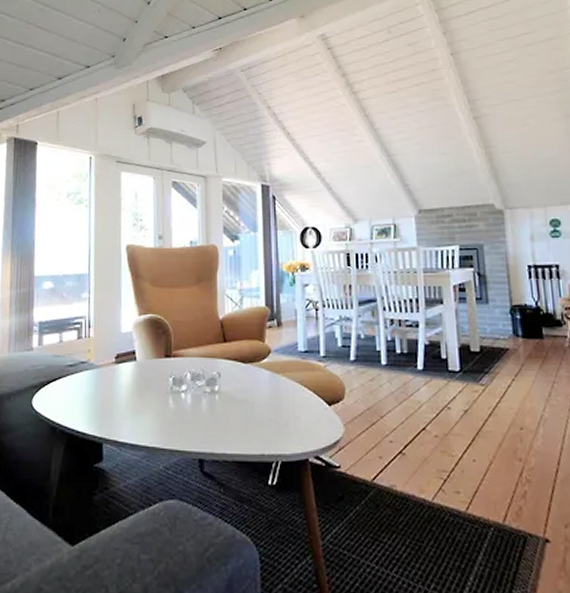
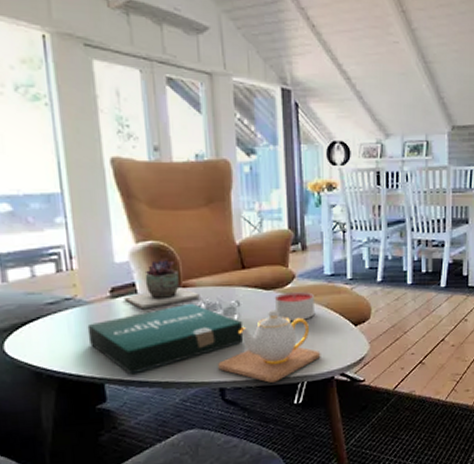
pizza box: none [94,372,223,437] -> present [87,303,244,375]
succulent plant: none [125,331,187,376] -> present [124,260,200,310]
teapot: none [199,383,295,459] -> present [218,310,321,383]
candle: none [251,366,289,396] -> present [274,291,314,321]

